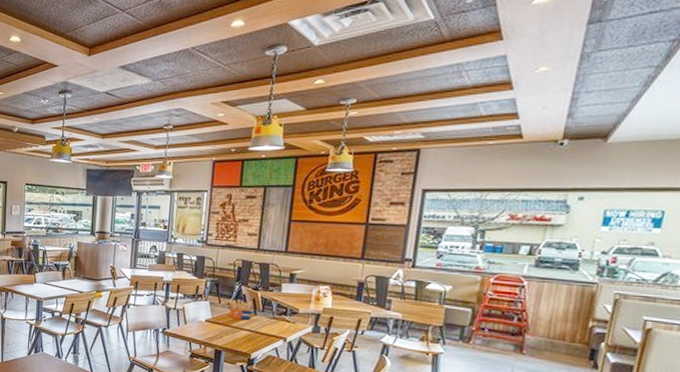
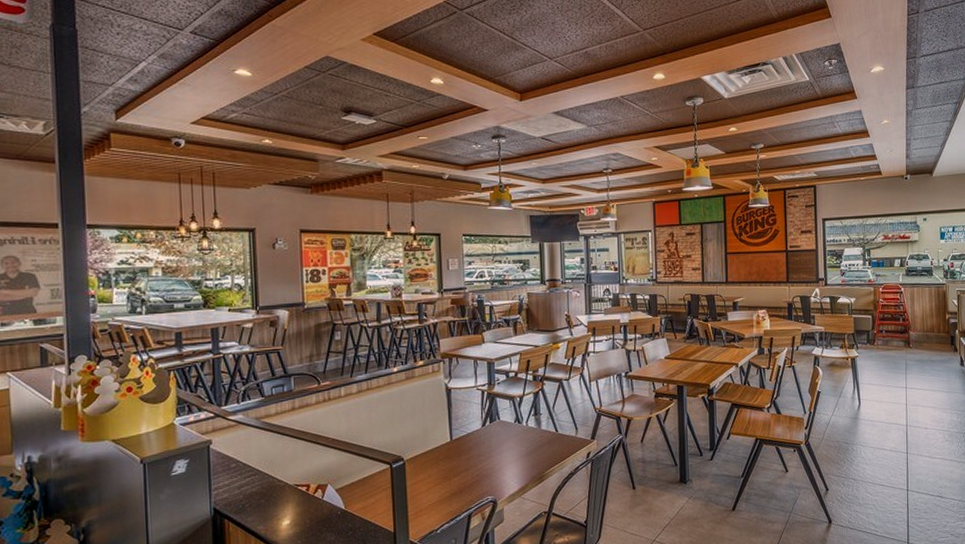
french fries: present [229,298,254,321] -> none [683,332,707,353]

